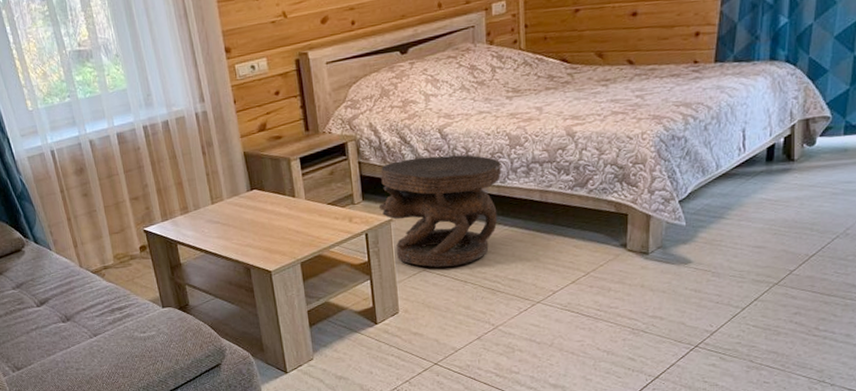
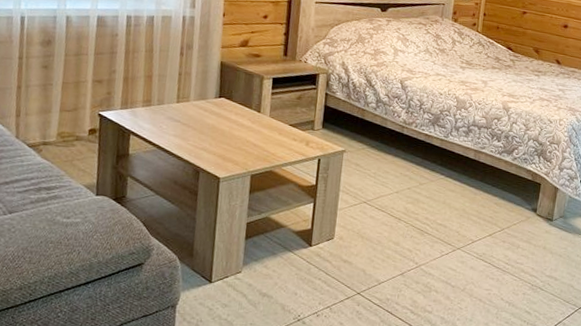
side table: present [378,154,502,268] -> none [335,100,447,204]

